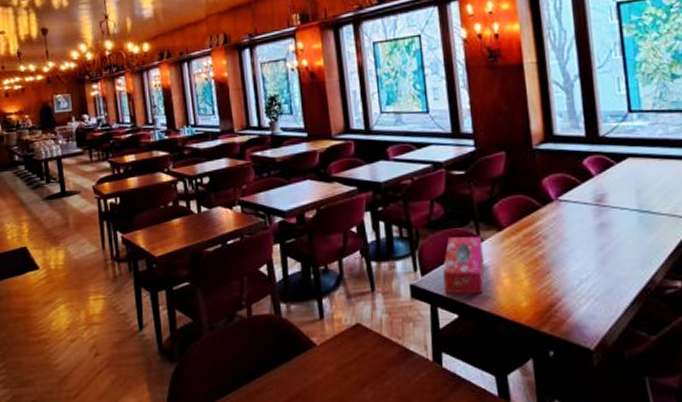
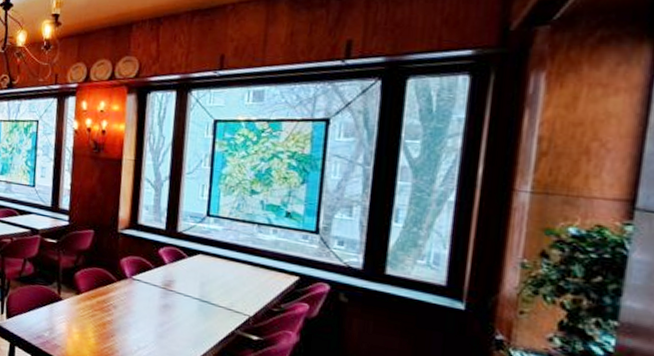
tissue box: present [443,237,485,293] -> none [23,292,62,342]

